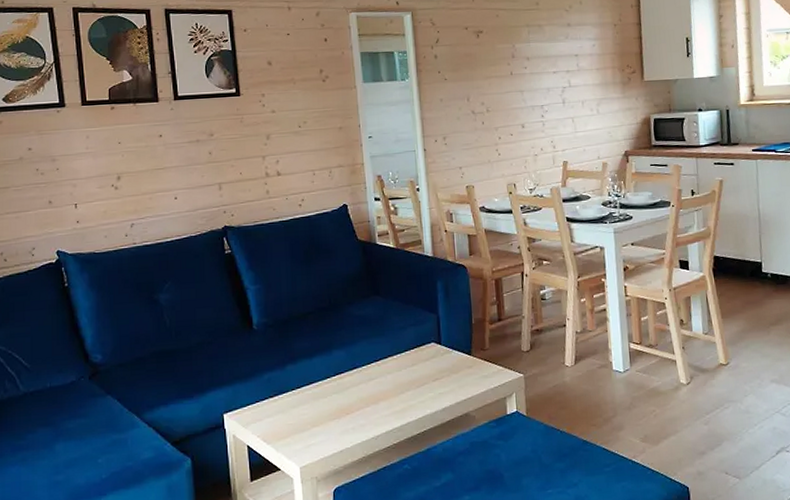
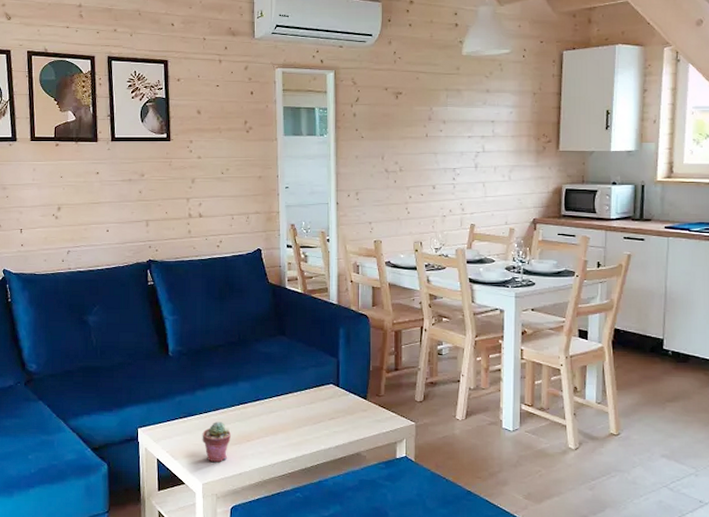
potted succulent: none [296,396,328,442] -> present [202,422,231,462]

